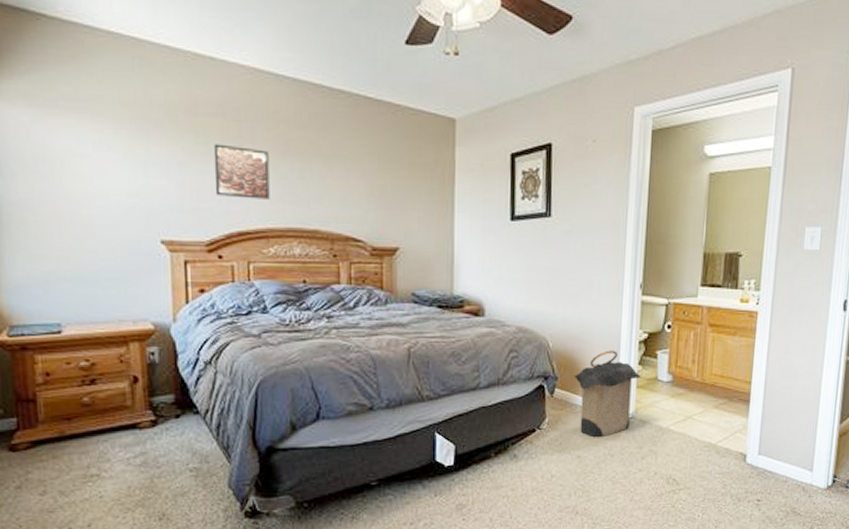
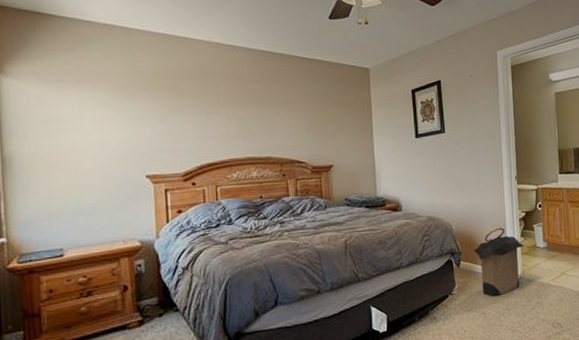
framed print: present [213,144,270,200] -> none [187,99,232,138]

